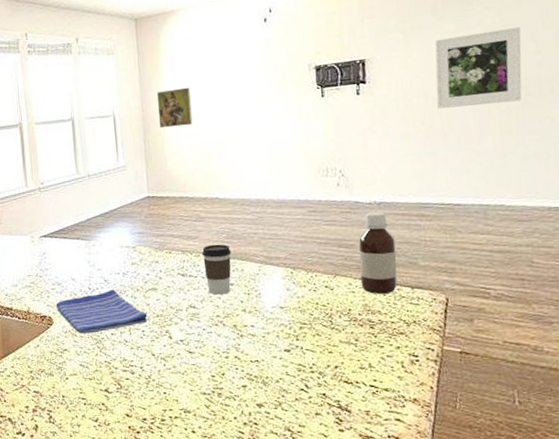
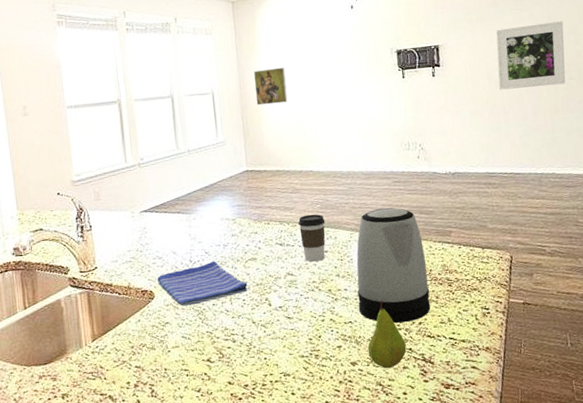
kettle: none [265,239,349,366] -> present [356,207,431,323]
fruit: none [275,339,320,414] -> present [367,300,407,369]
bottle: present [358,212,397,294] -> none [437,181,470,255]

